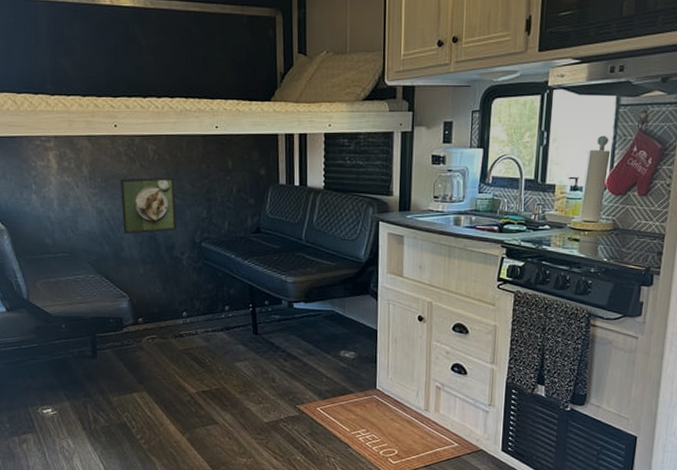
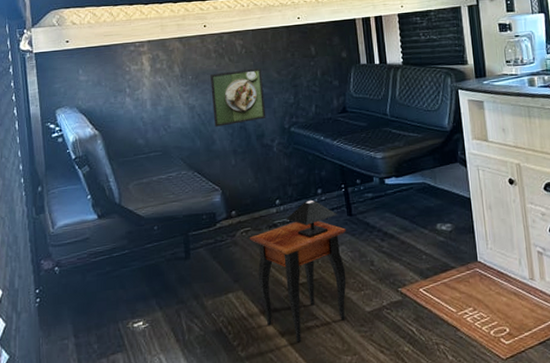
side table: none [155,315,251,442] -> present [249,199,347,343]

